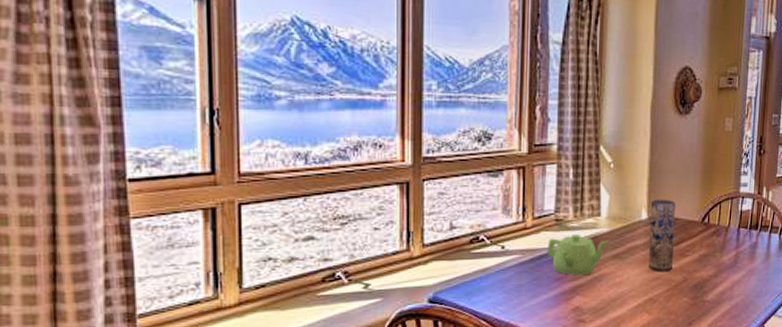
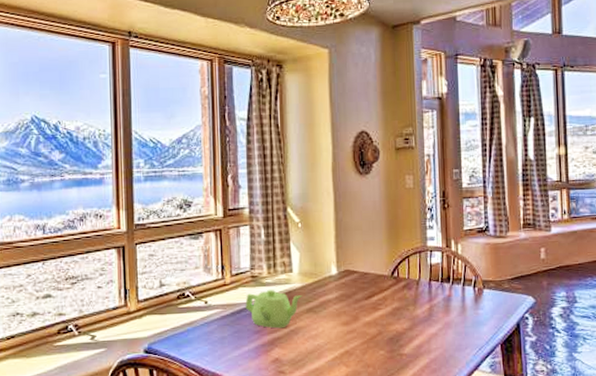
vase: present [649,199,676,272] -> none [339,254,366,326]

